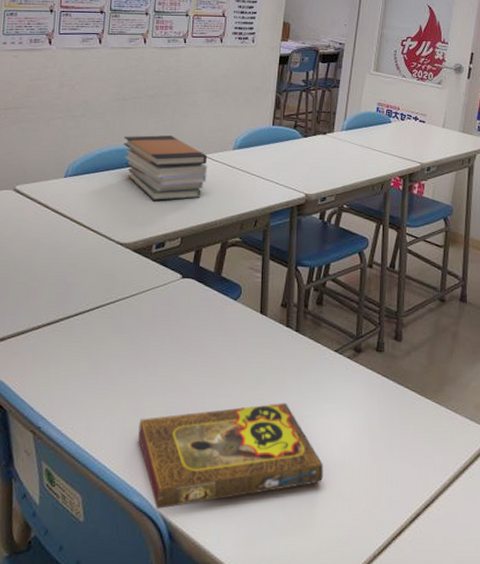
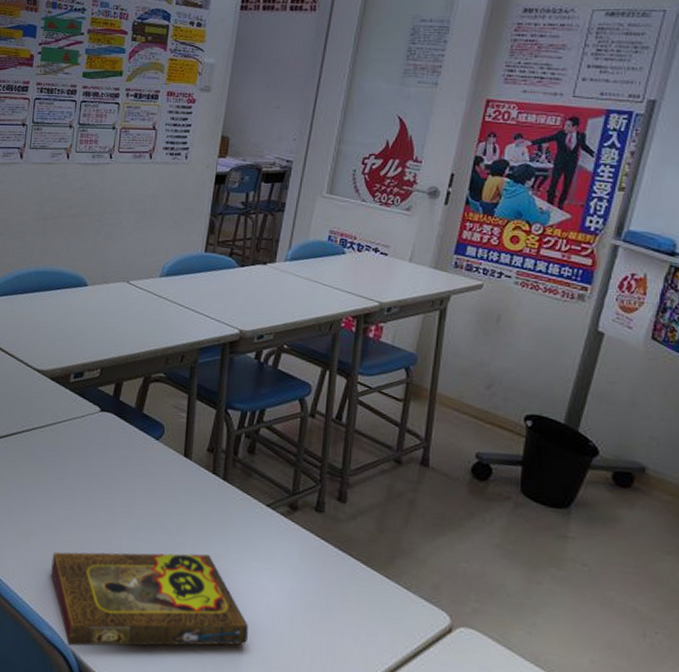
book stack: present [123,135,208,201] -> none [43,257,132,328]

